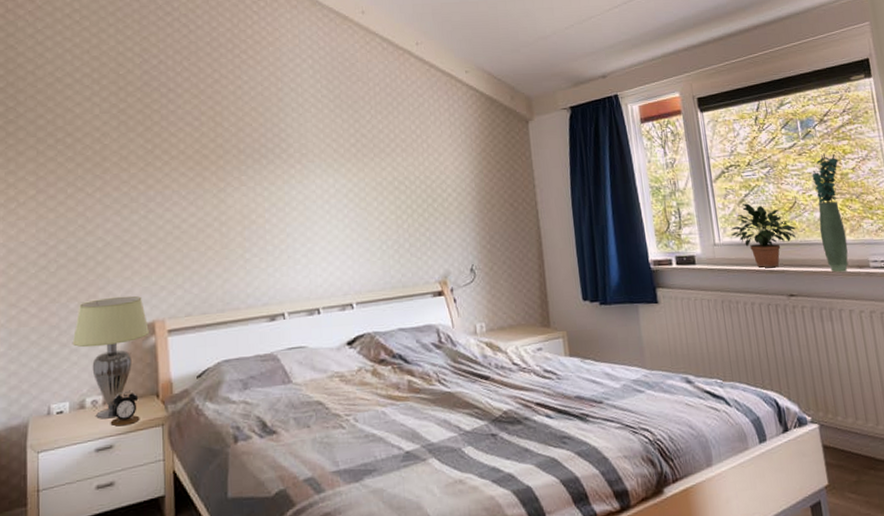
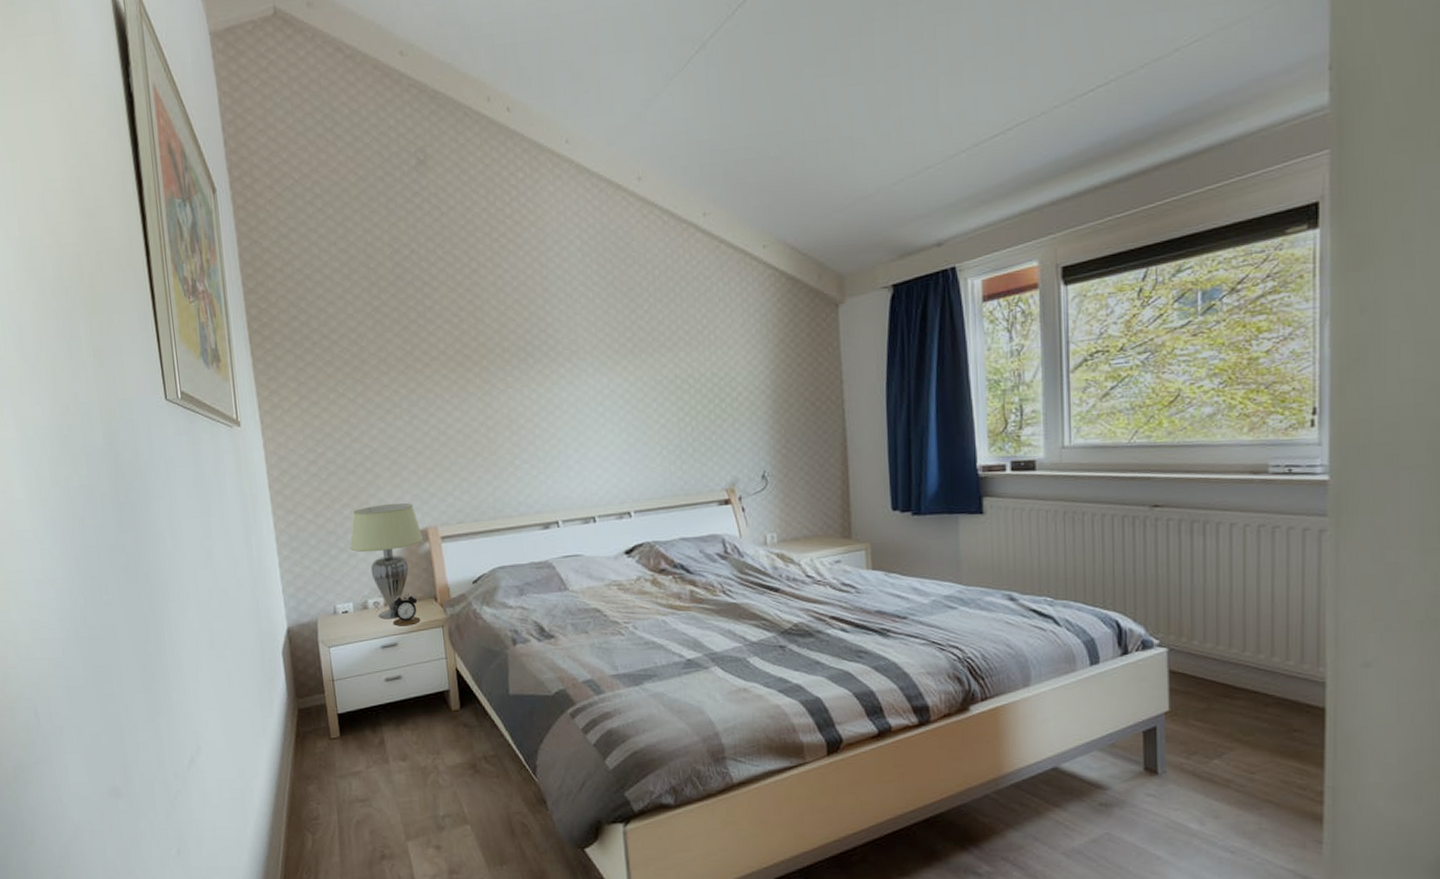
potted plant: present [730,203,798,268] -> none [1085,397,1177,475]
vase: present [812,152,849,273] -> none [1206,331,1248,480]

